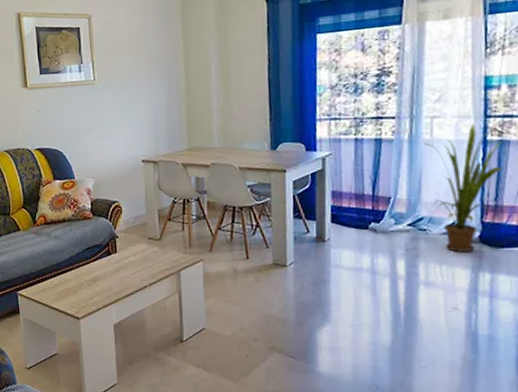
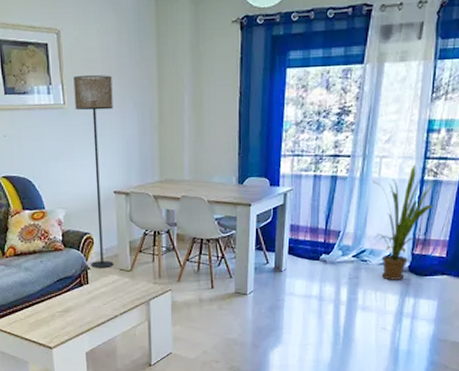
floor lamp: none [103,51,142,237] -> present [73,75,114,269]

